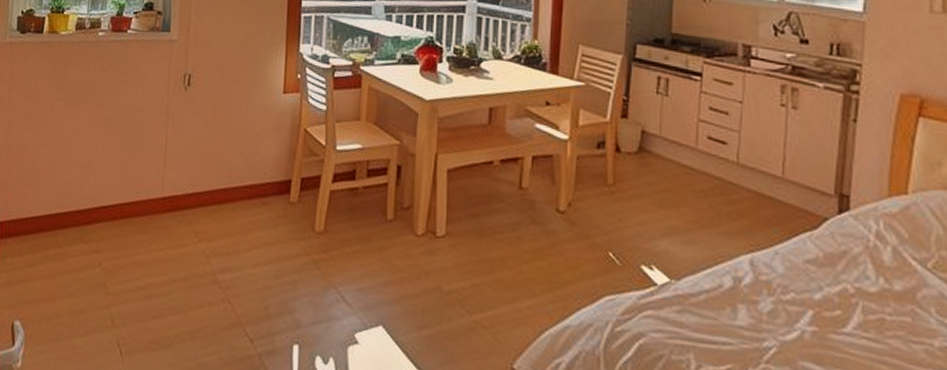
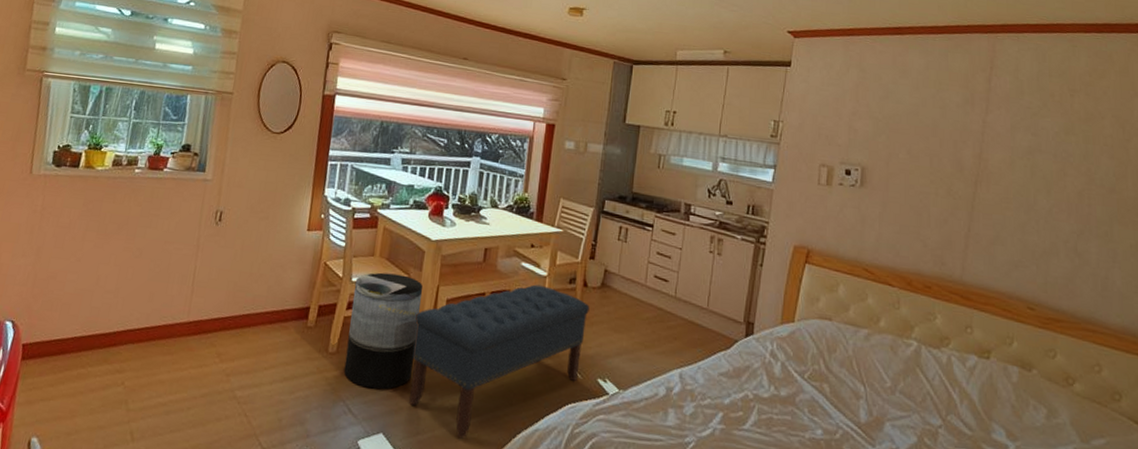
trash can: none [333,139,419,275] -> present [343,272,423,390]
bench: none [411,150,625,335] -> present [409,284,590,439]

